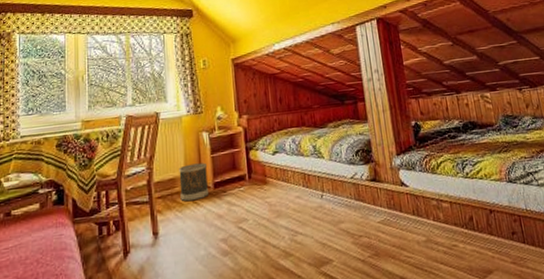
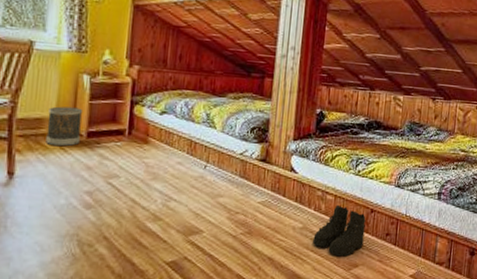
boots: none [439,210,492,265] -> present [312,204,366,257]

